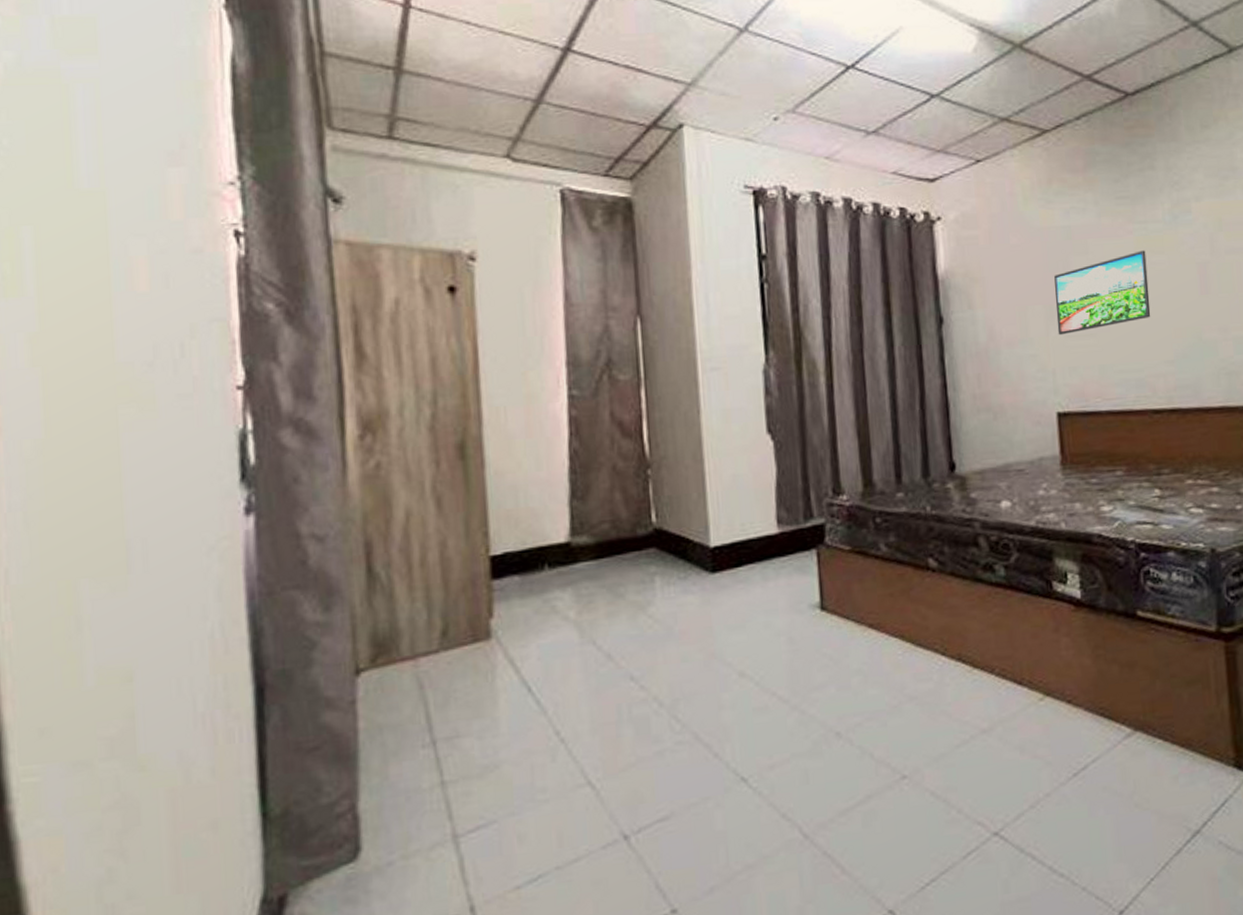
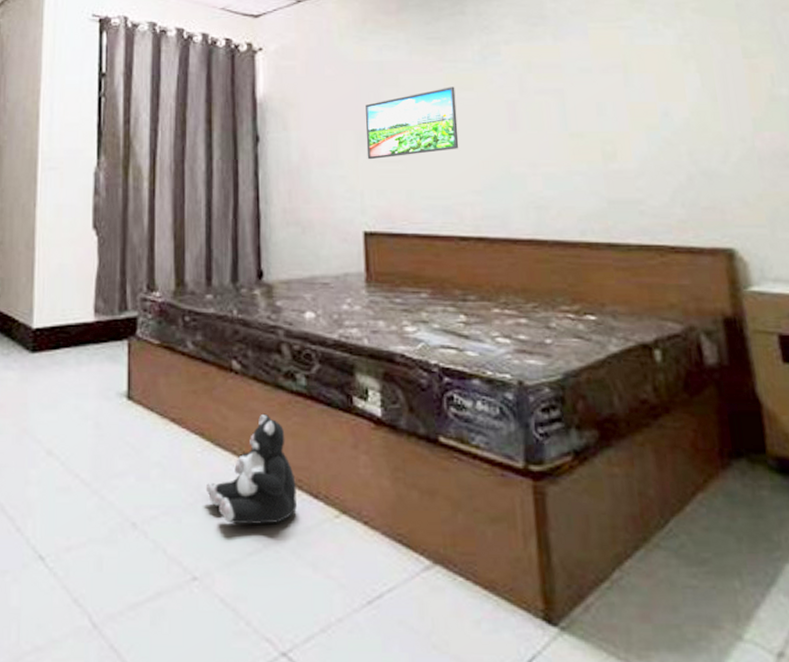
plush toy: none [909,608,1002,720] -> present [205,413,297,524]

